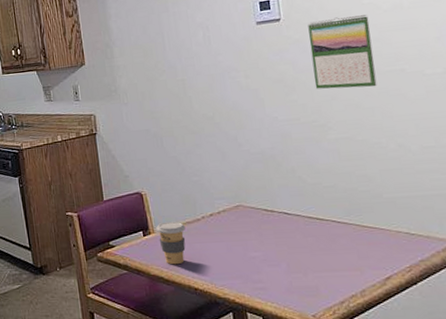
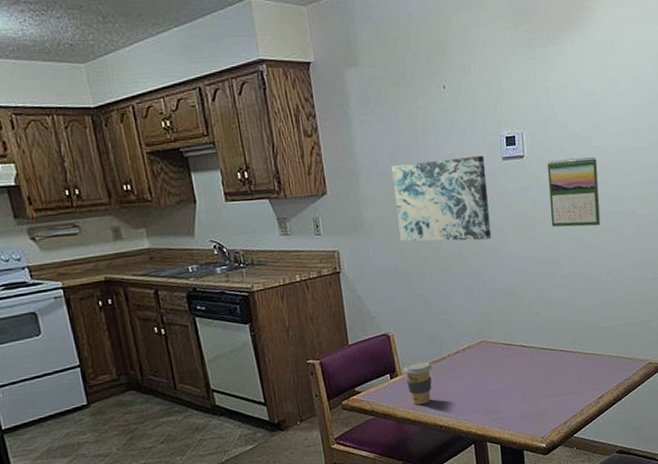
wall art: none [143,21,247,106] -> present [391,155,492,242]

